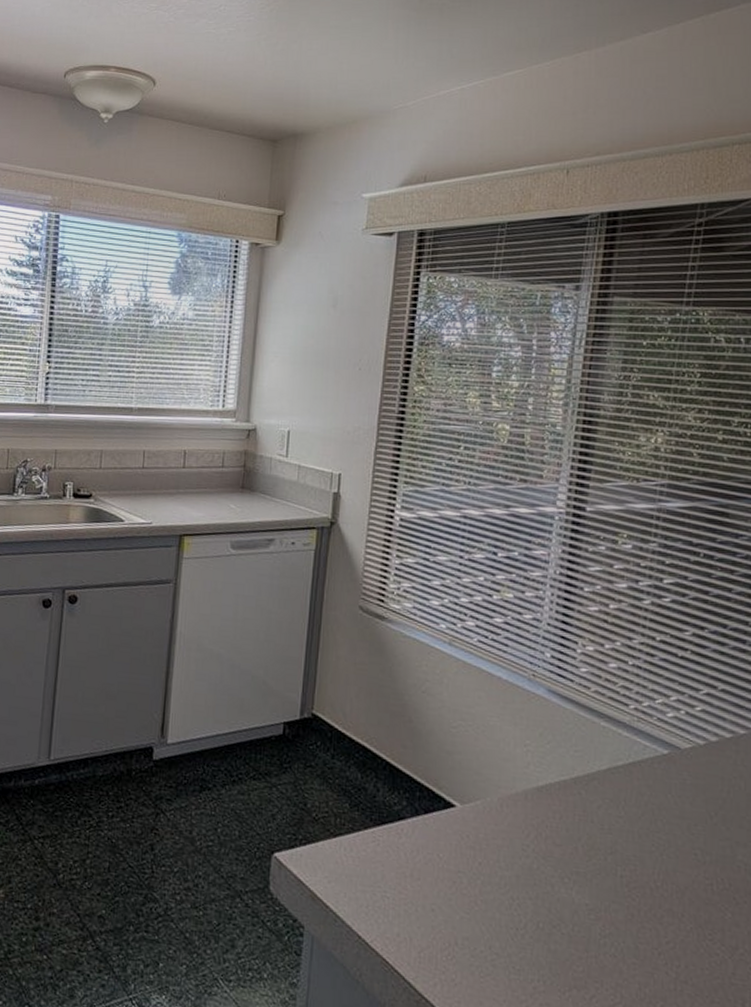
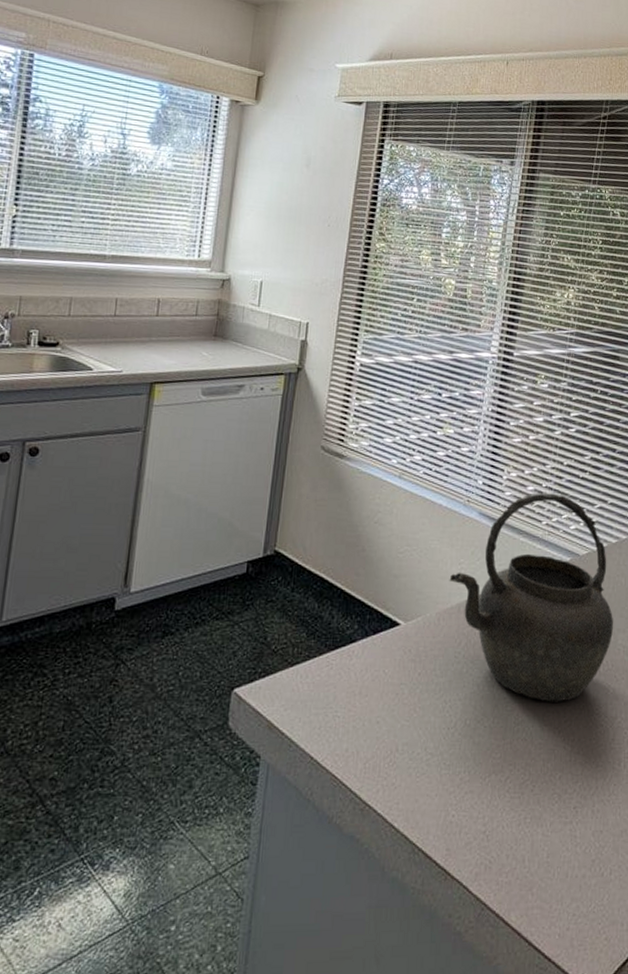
kettle: none [513,671,729,919] -> present [449,492,613,702]

